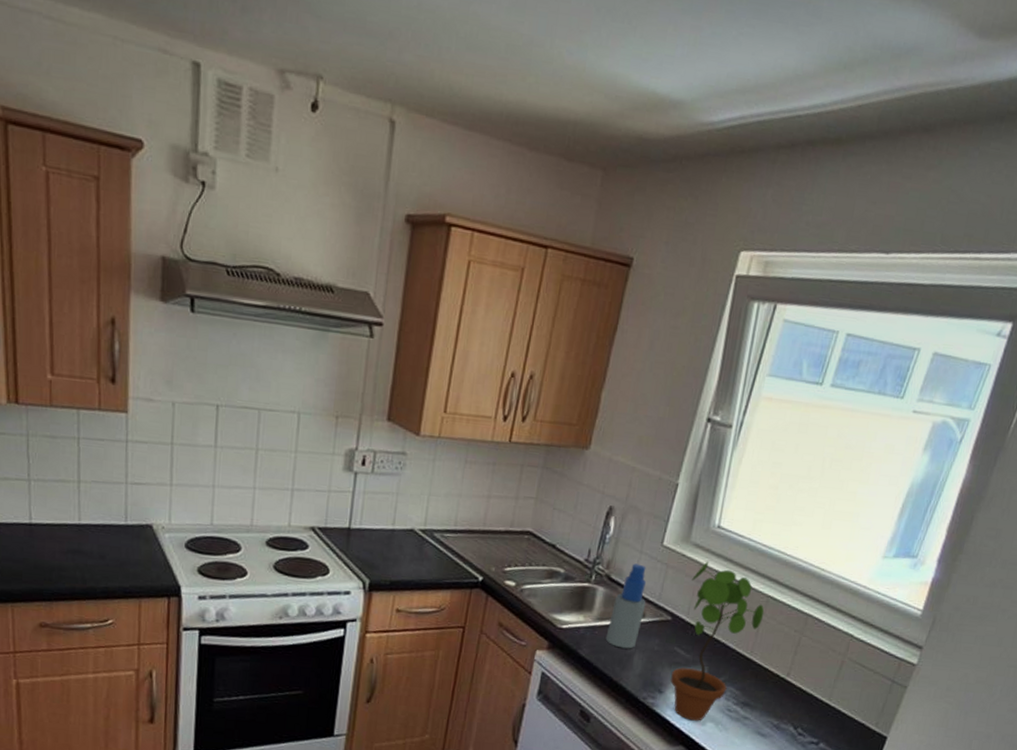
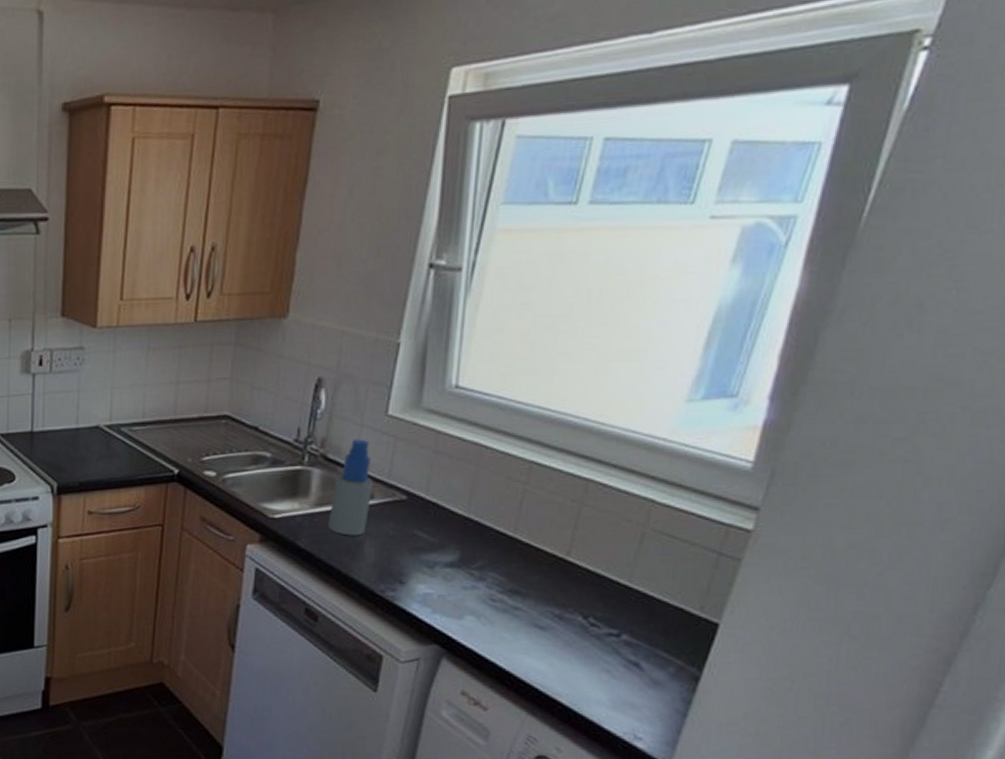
potted plant: present [671,561,764,721] -> none [413,428,528,615]

